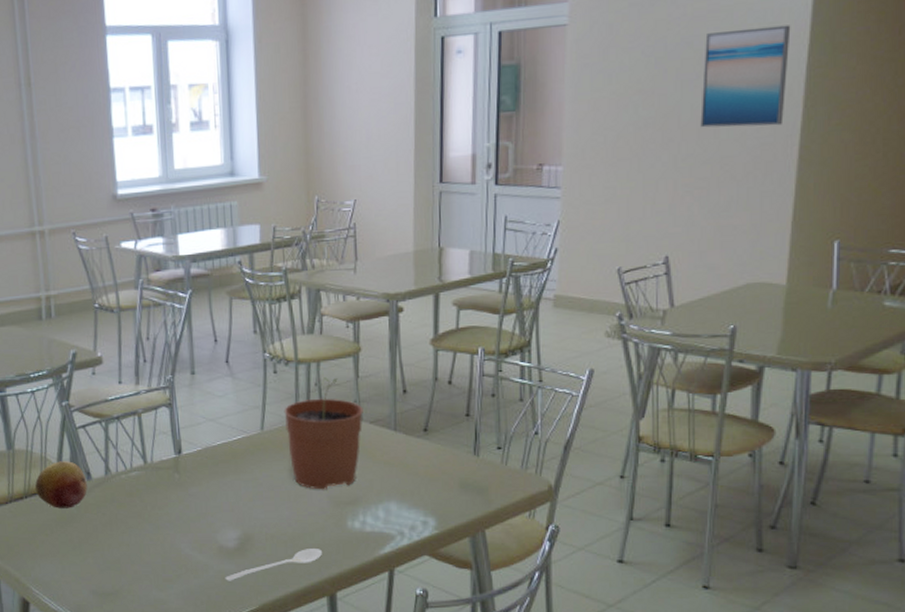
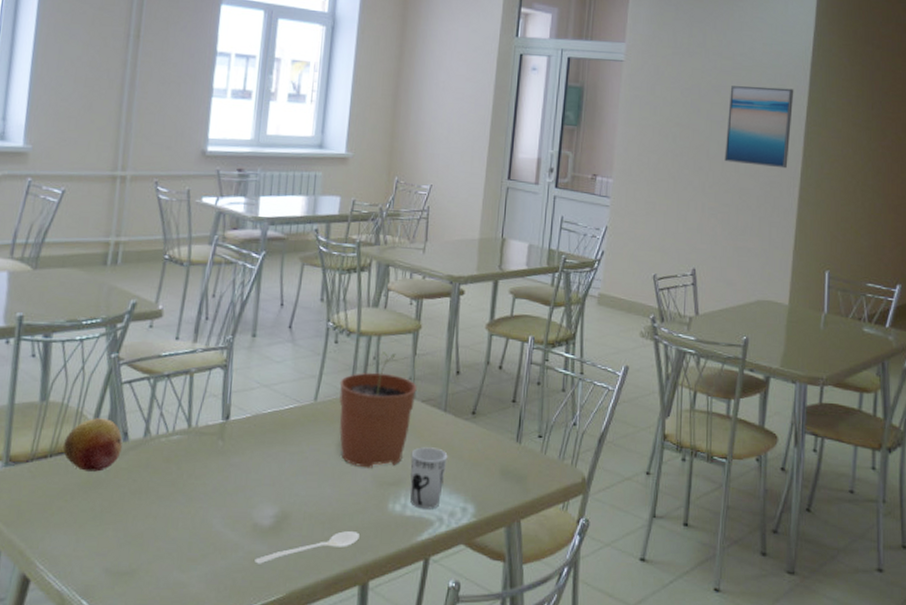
cup: none [364,466,403,525] -> present [410,447,448,509]

